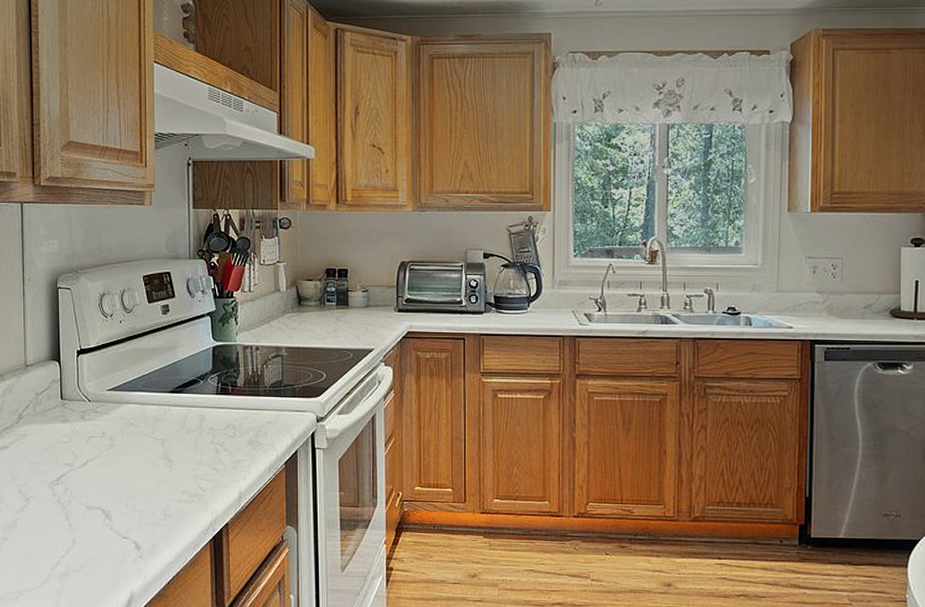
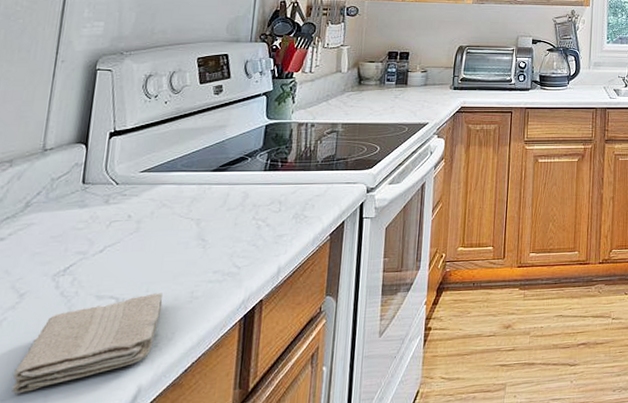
washcloth: none [31,508,141,587] -> present [12,293,163,394]

